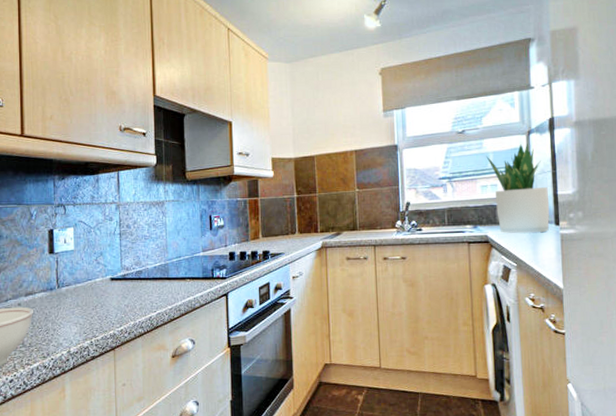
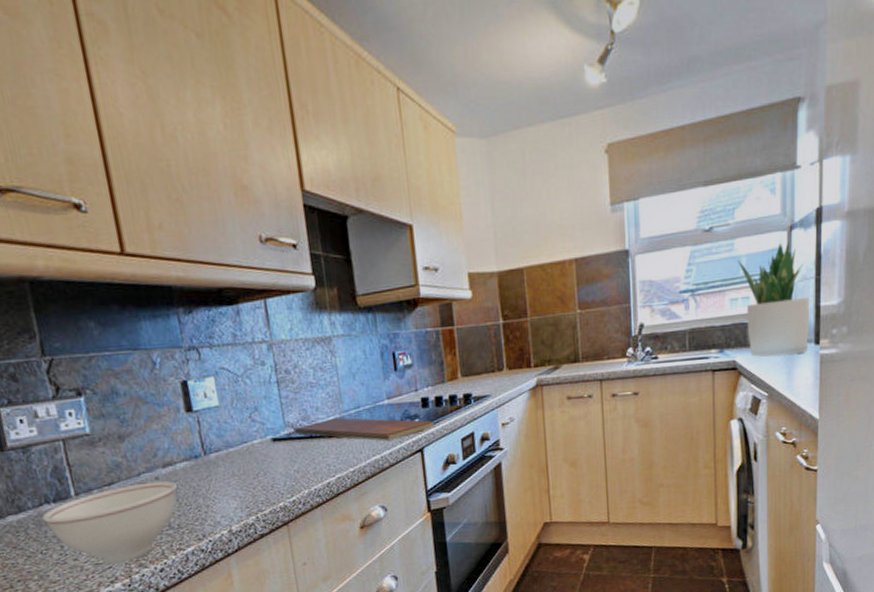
chopping board: none [128,265,238,285] -> present [293,418,434,441]

